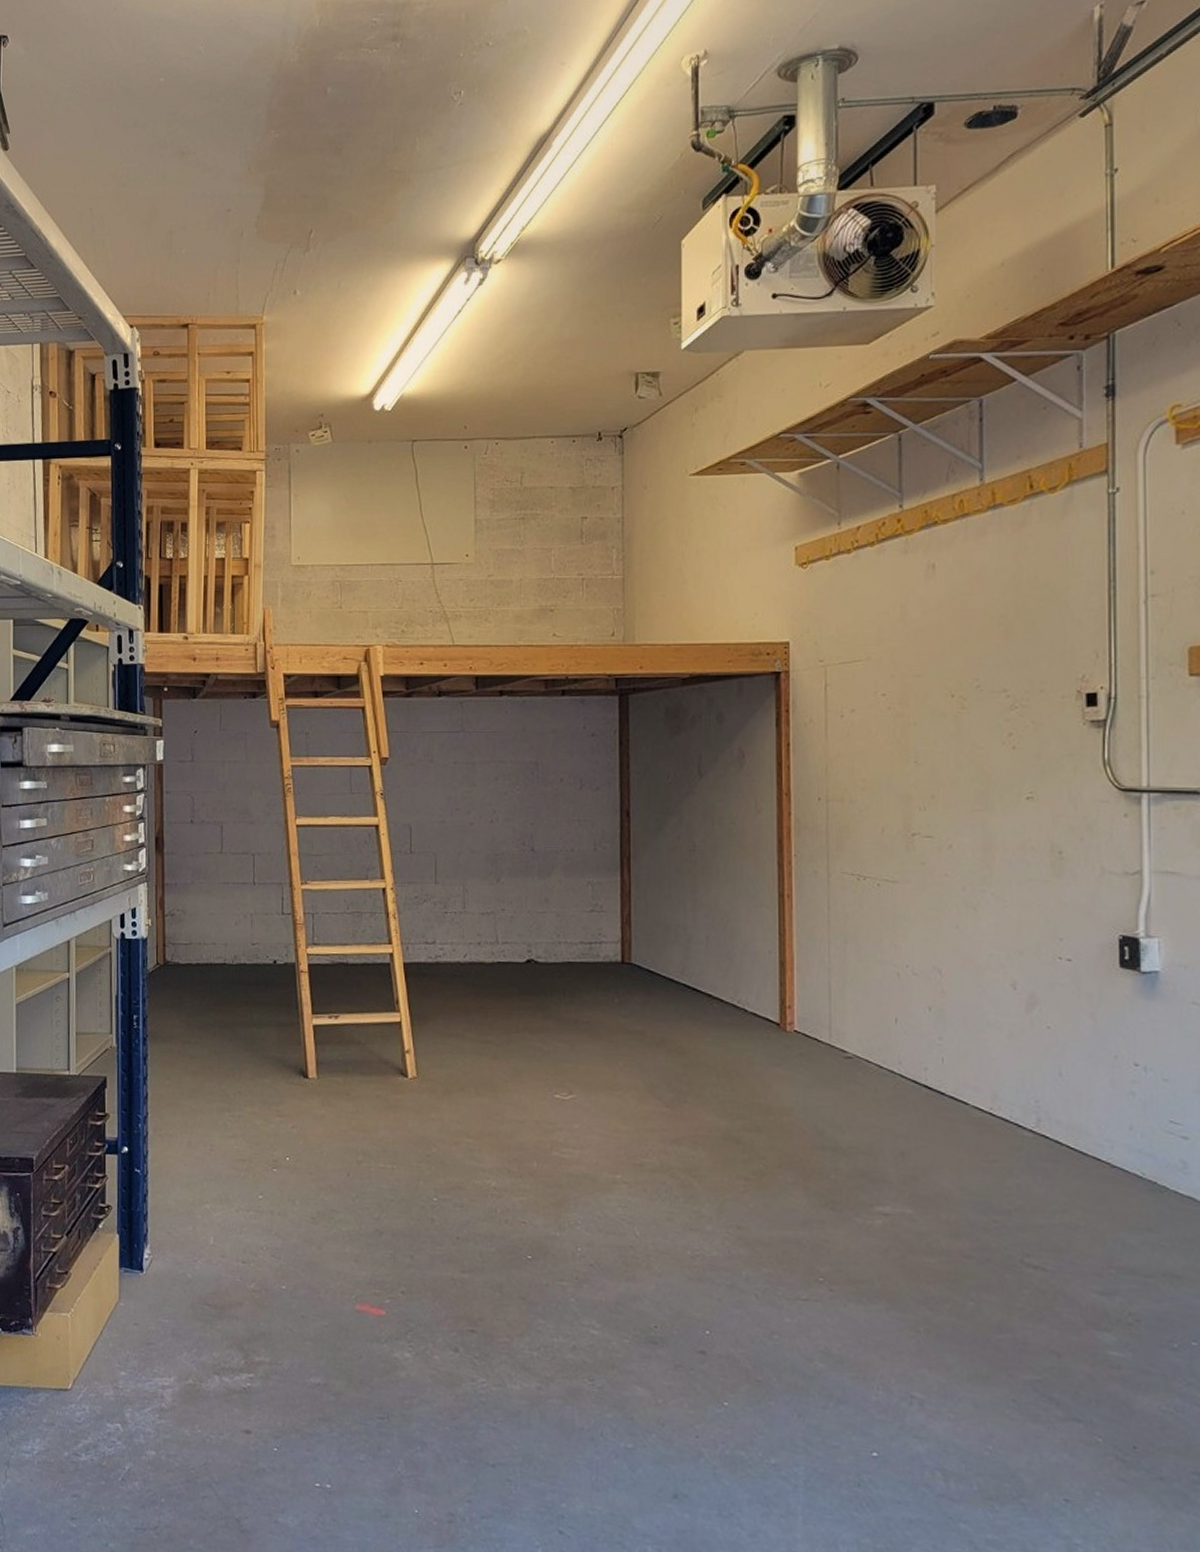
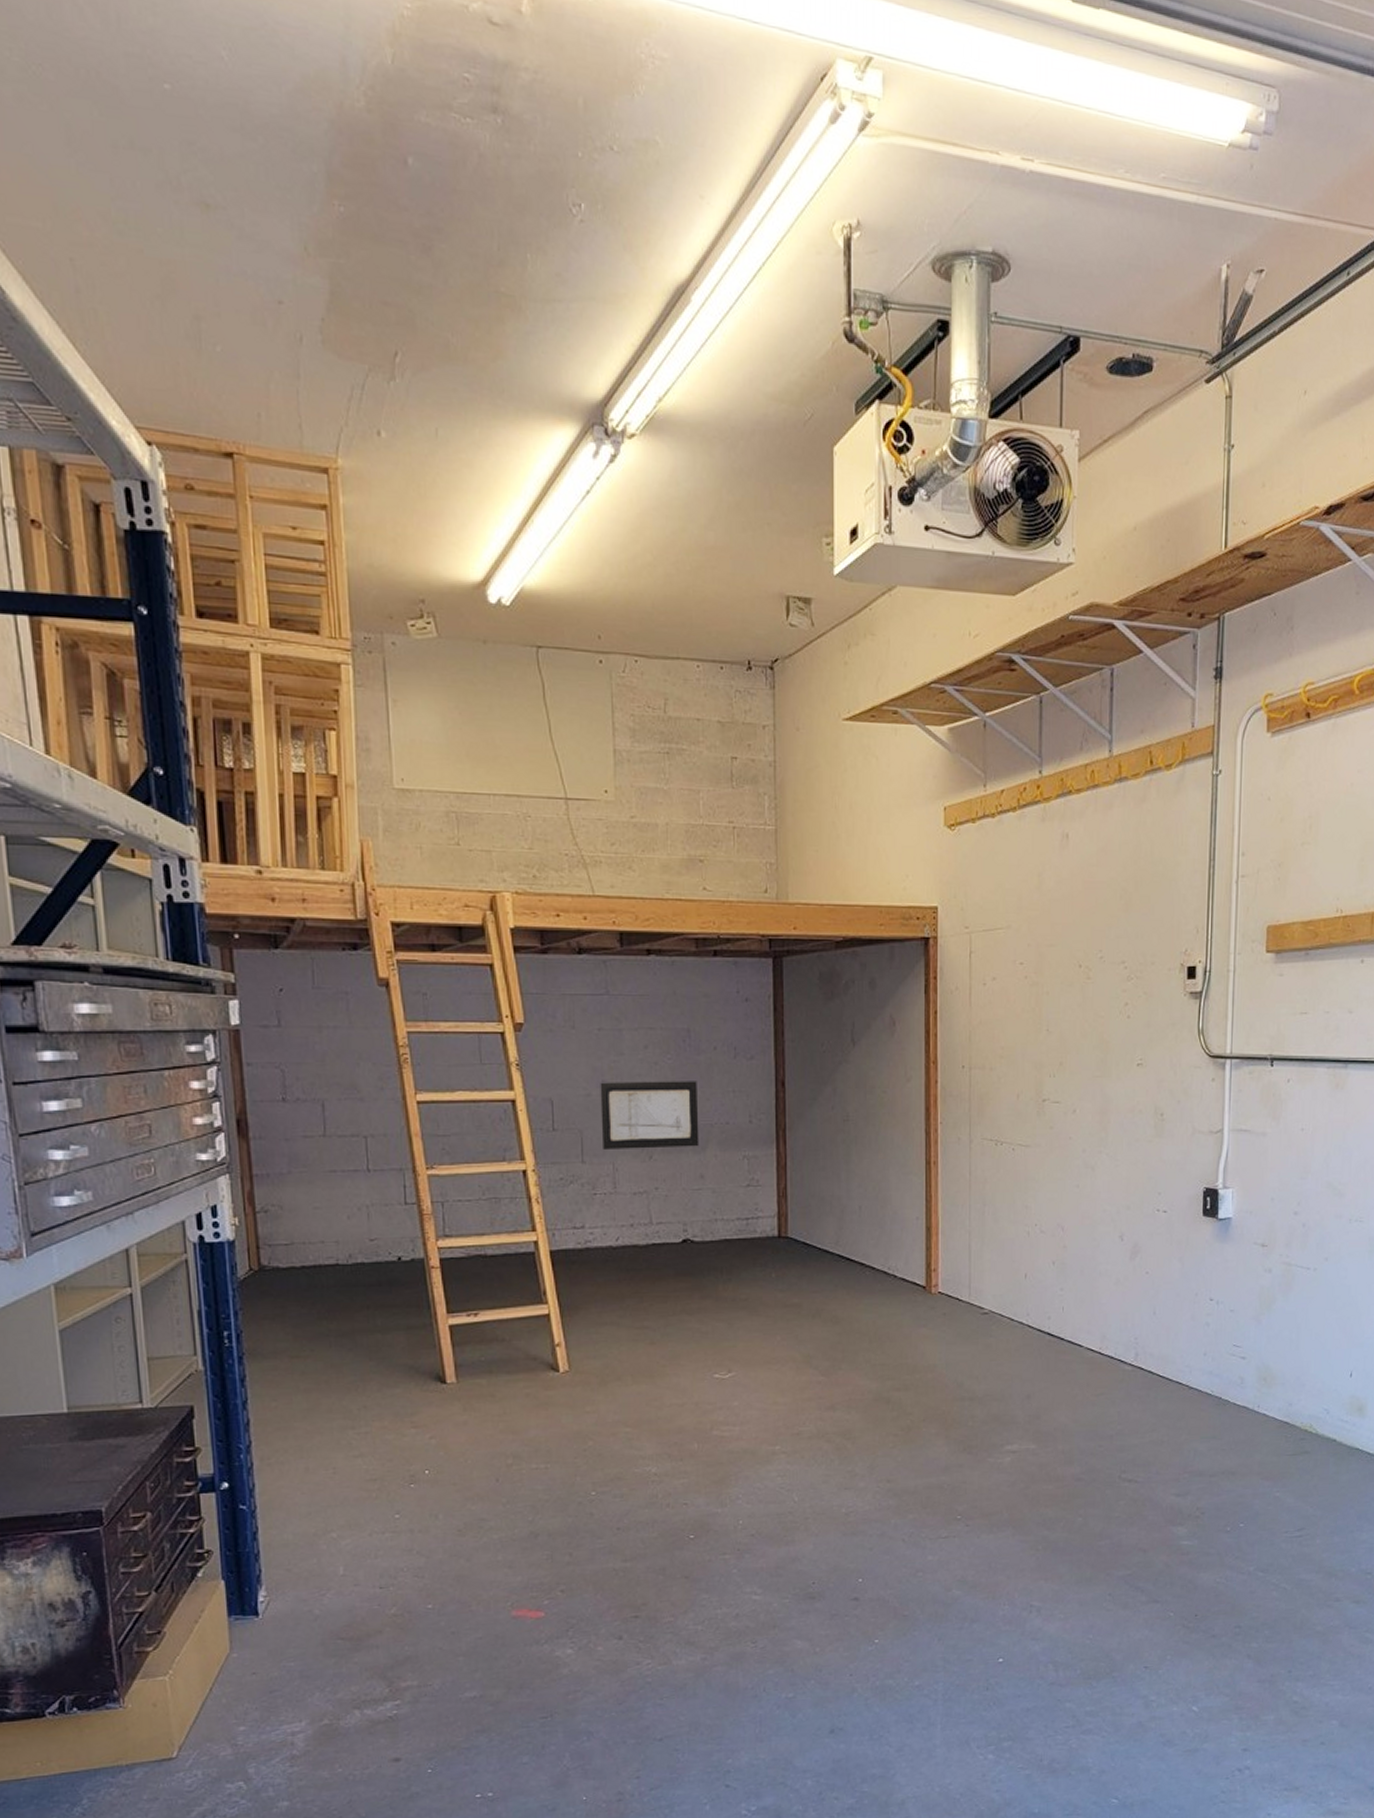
wall art: none [453,809,545,873] -> present [600,1081,700,1149]

